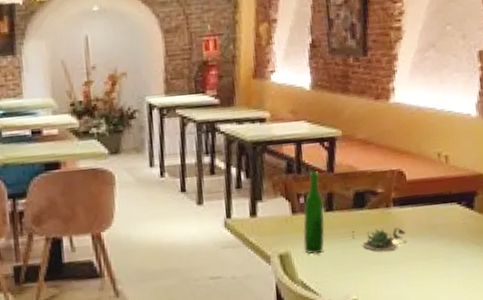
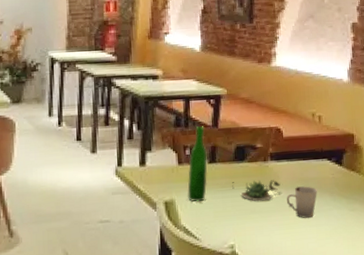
cup: none [412,233,448,268] -> present [286,186,318,218]

